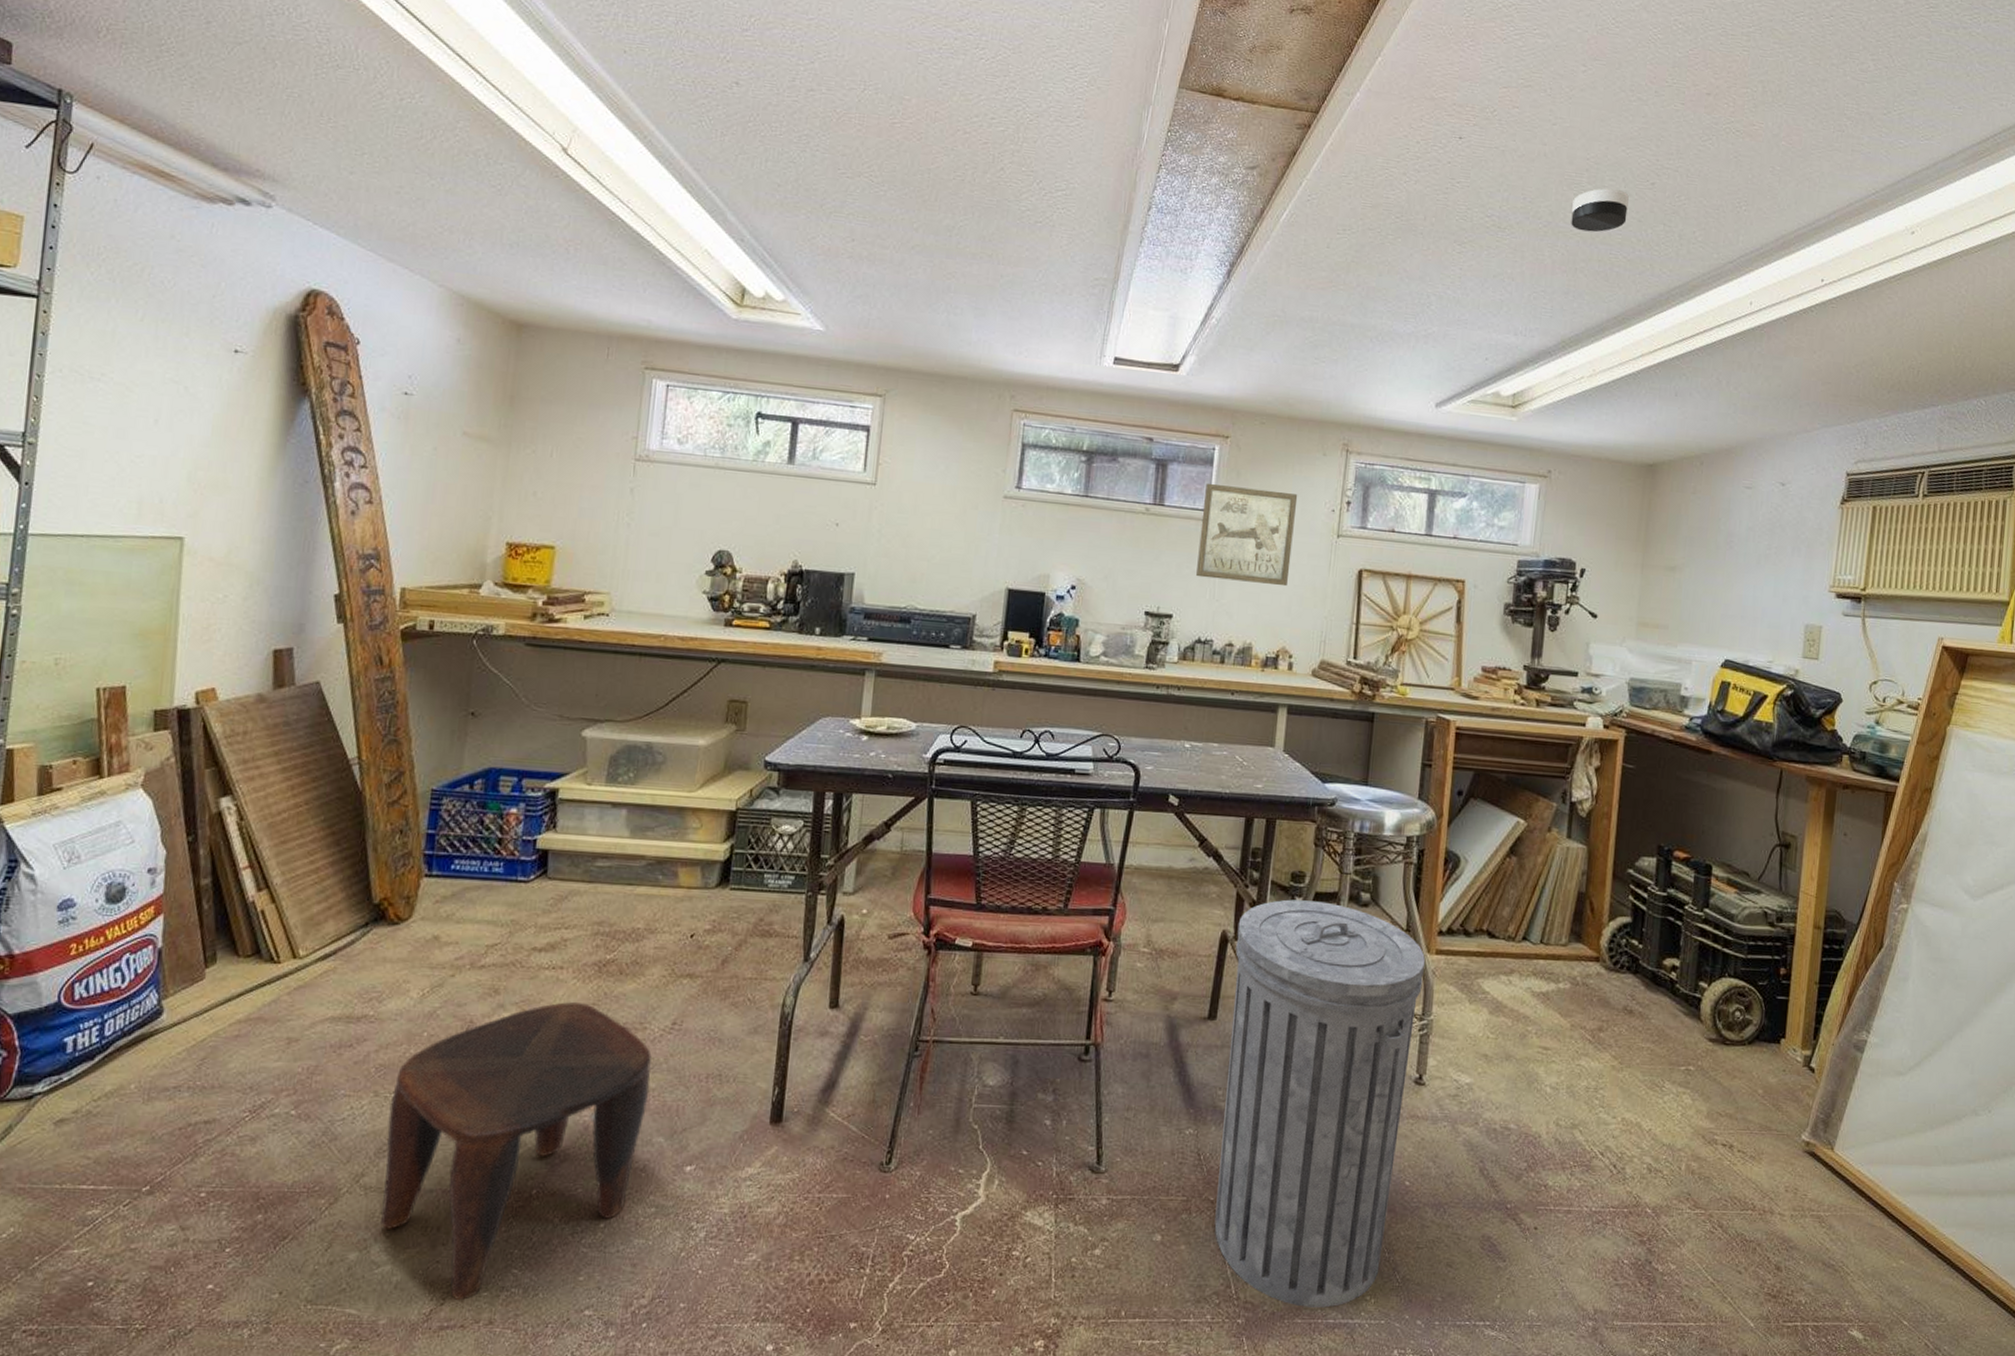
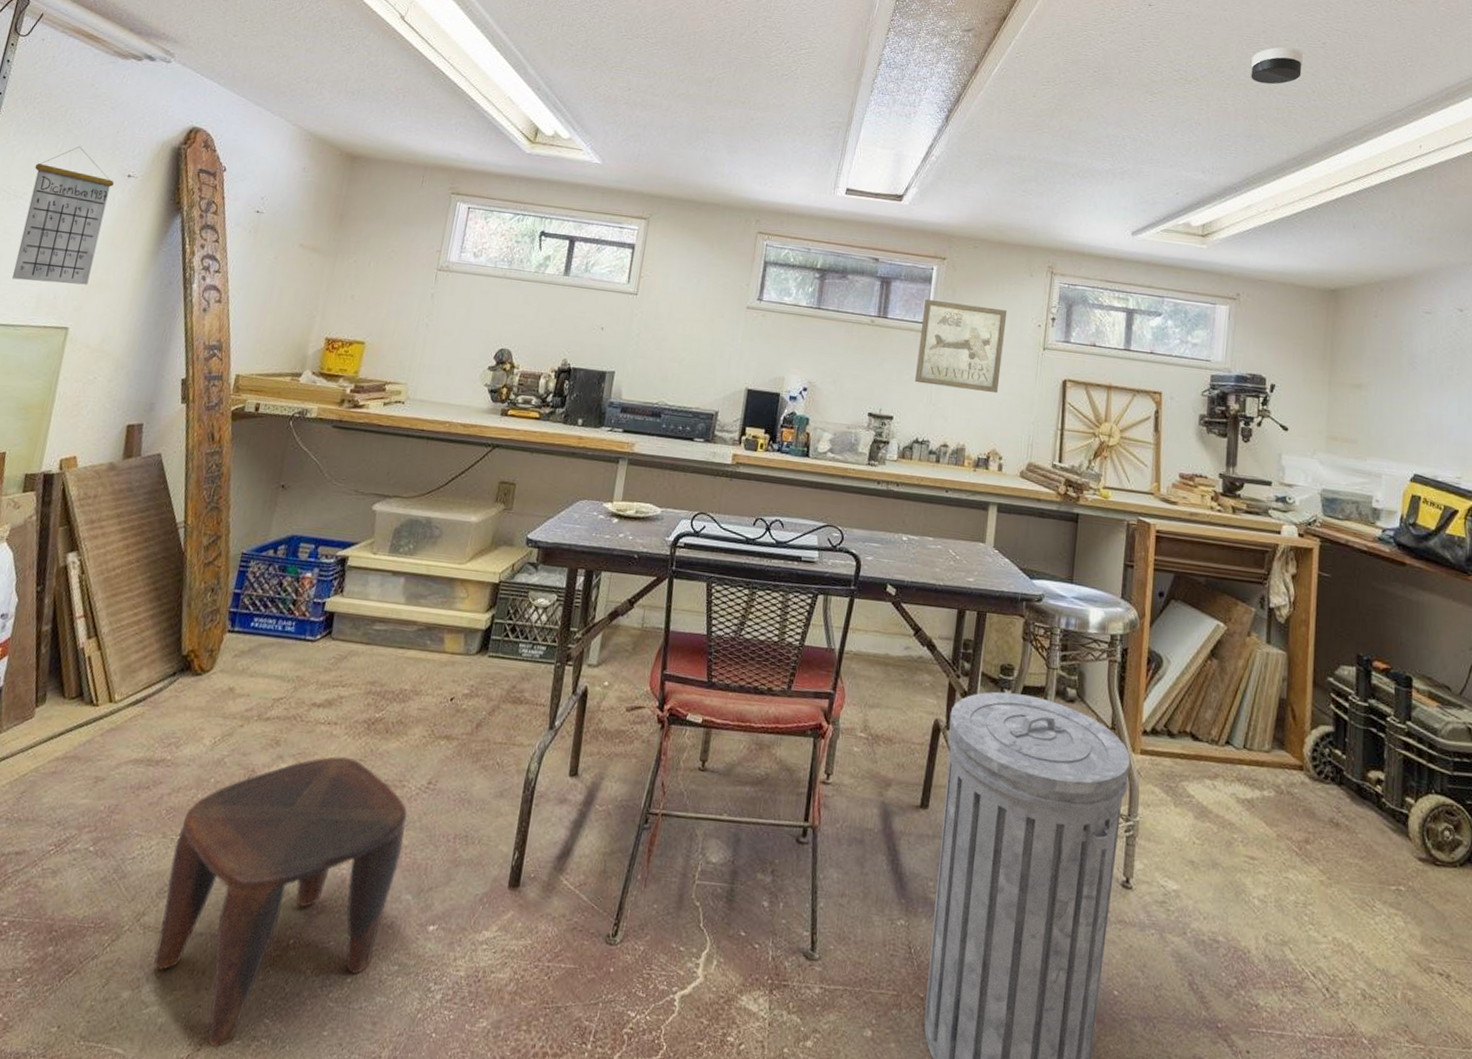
calendar: none [101,314,217,486] -> present [11,146,114,285]

